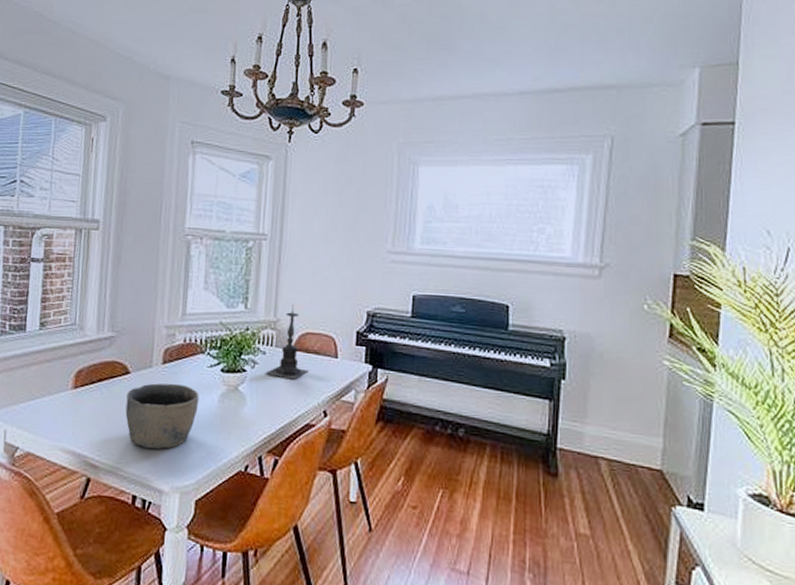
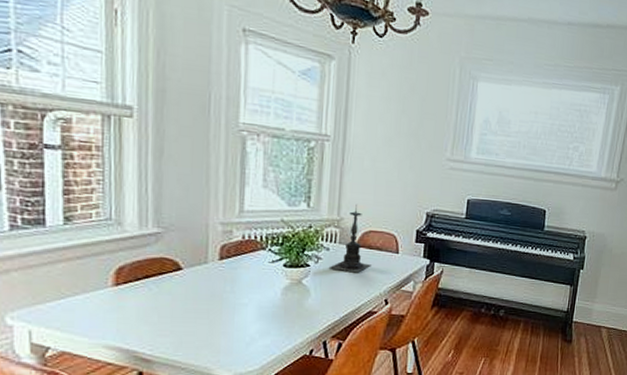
bowl: present [125,383,199,449] -> none [179,278,261,340]

